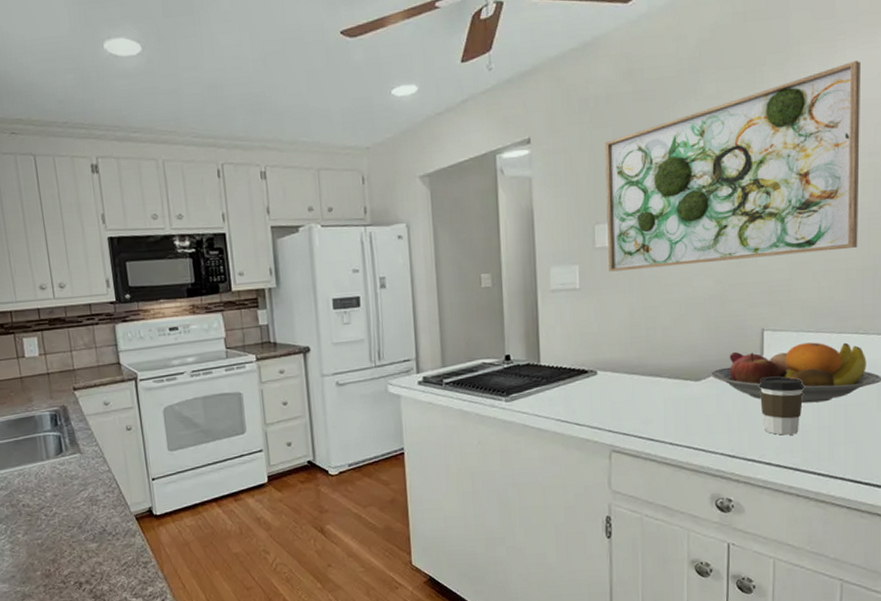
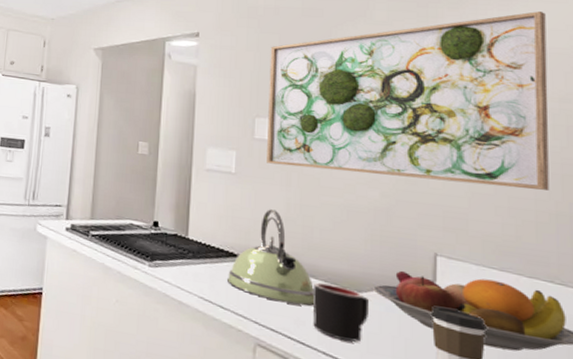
kettle: none [580,318,661,407] -> present [226,209,315,307]
mug: none [659,378,707,428] -> present [313,282,368,342]

